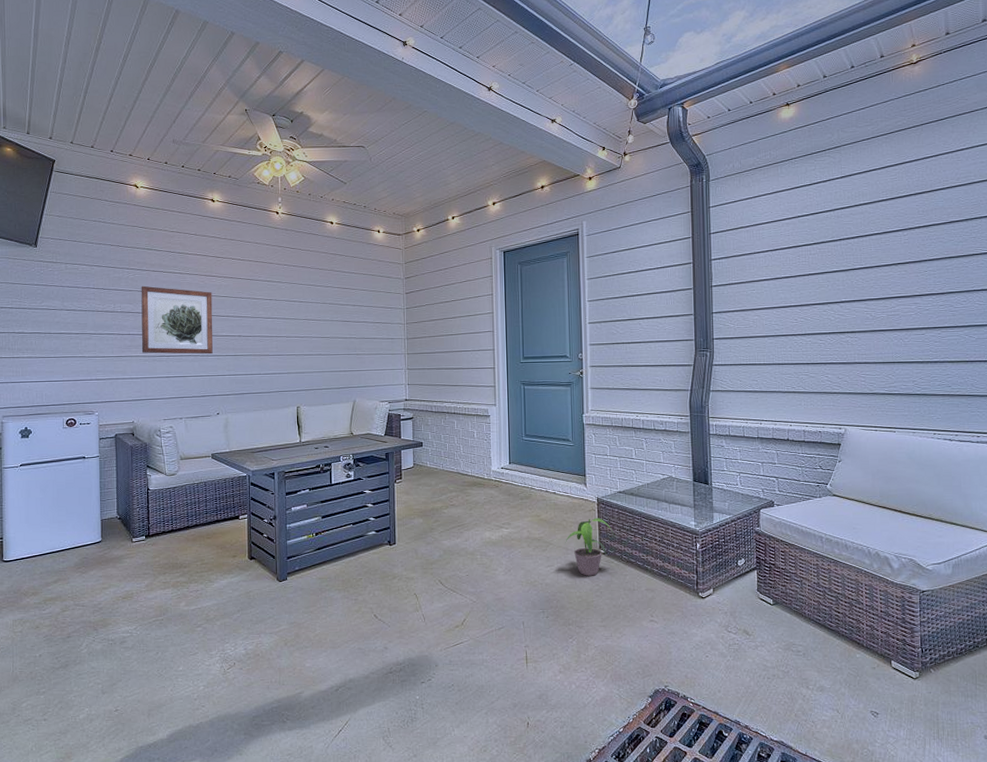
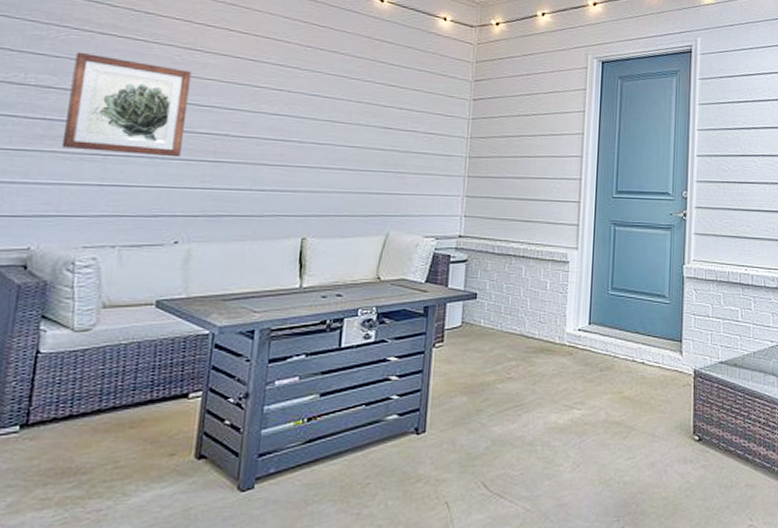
potted plant: present [565,518,616,576] -> none [651,395,714,470]

